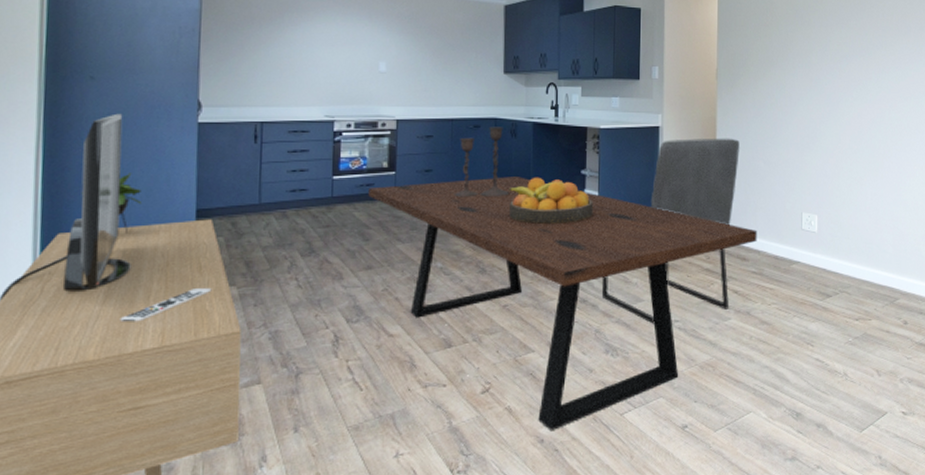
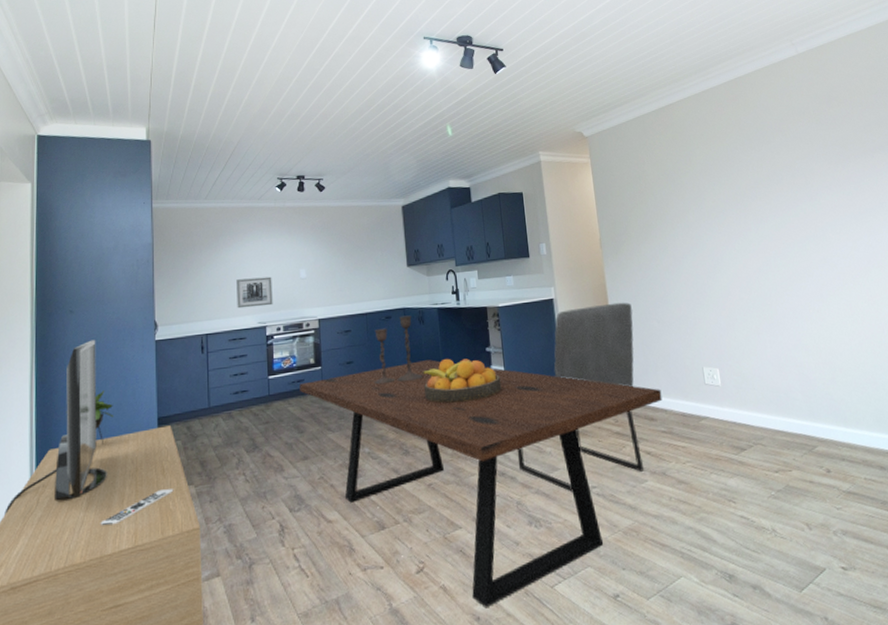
wall art: none [301,64,345,98] -> present [236,276,273,309]

